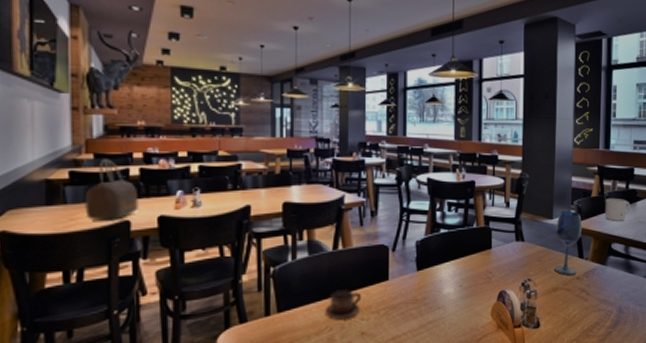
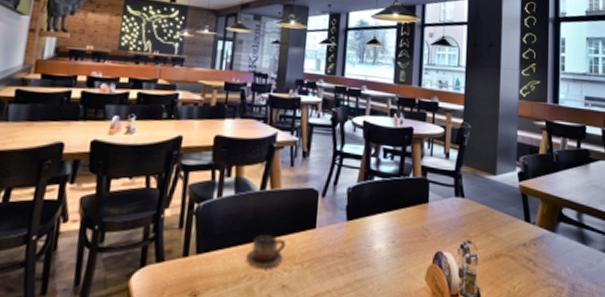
handbag: present [84,159,139,219] -> none [23,80,76,140]
wineglass: present [555,210,583,275] -> none [498,166,529,241]
mug: present [604,198,630,221] -> none [554,156,583,184]

